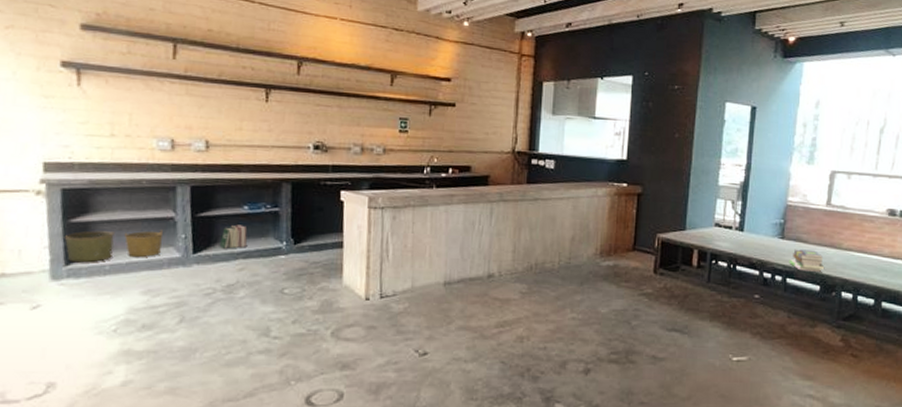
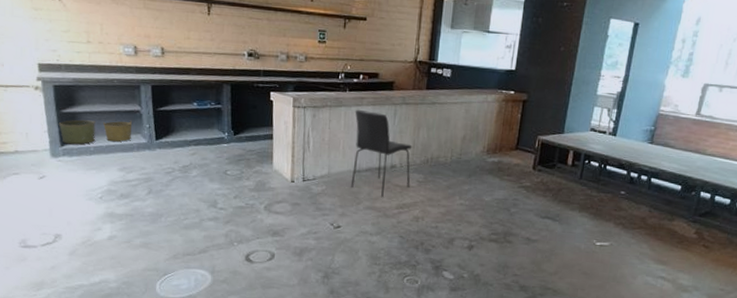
books: present [219,224,248,249] -> none [175,118,197,137]
chair: none [439,208,513,315] -> present [350,109,412,198]
books: present [789,249,825,272] -> none [655,153,688,174]

